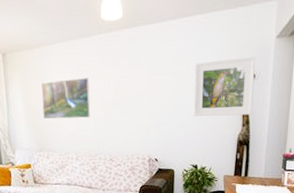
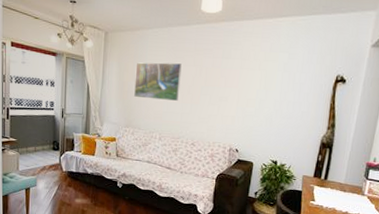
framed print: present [193,57,256,117] -> none [279,62,349,119]

